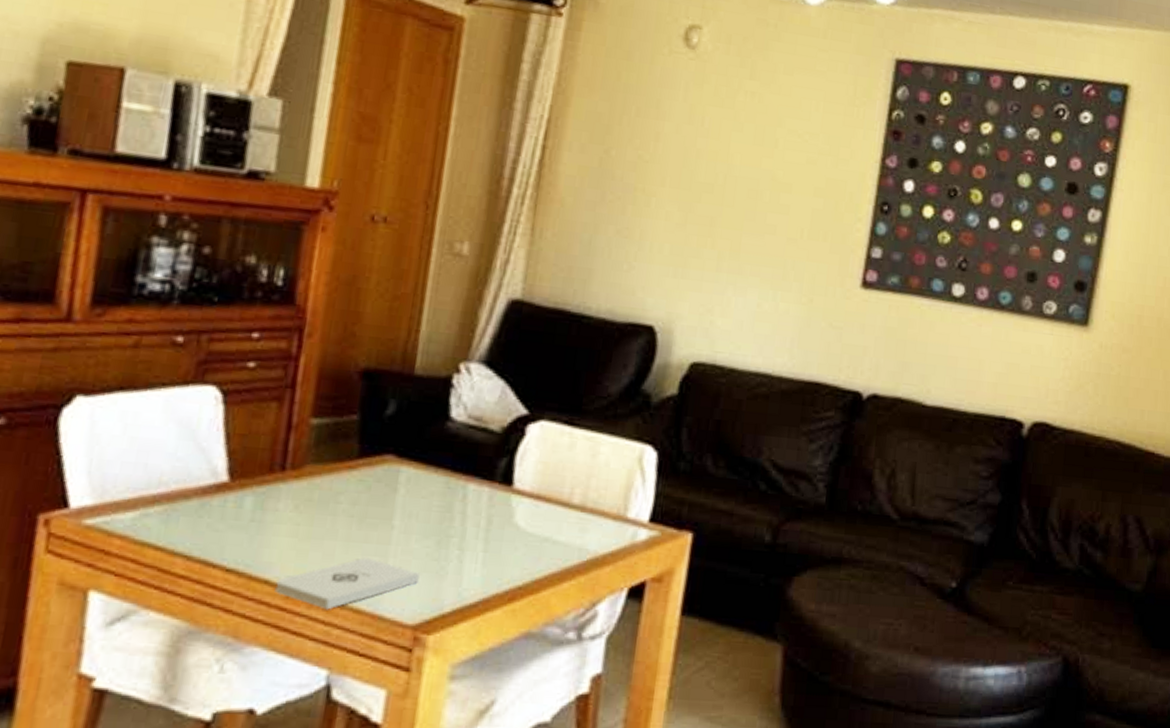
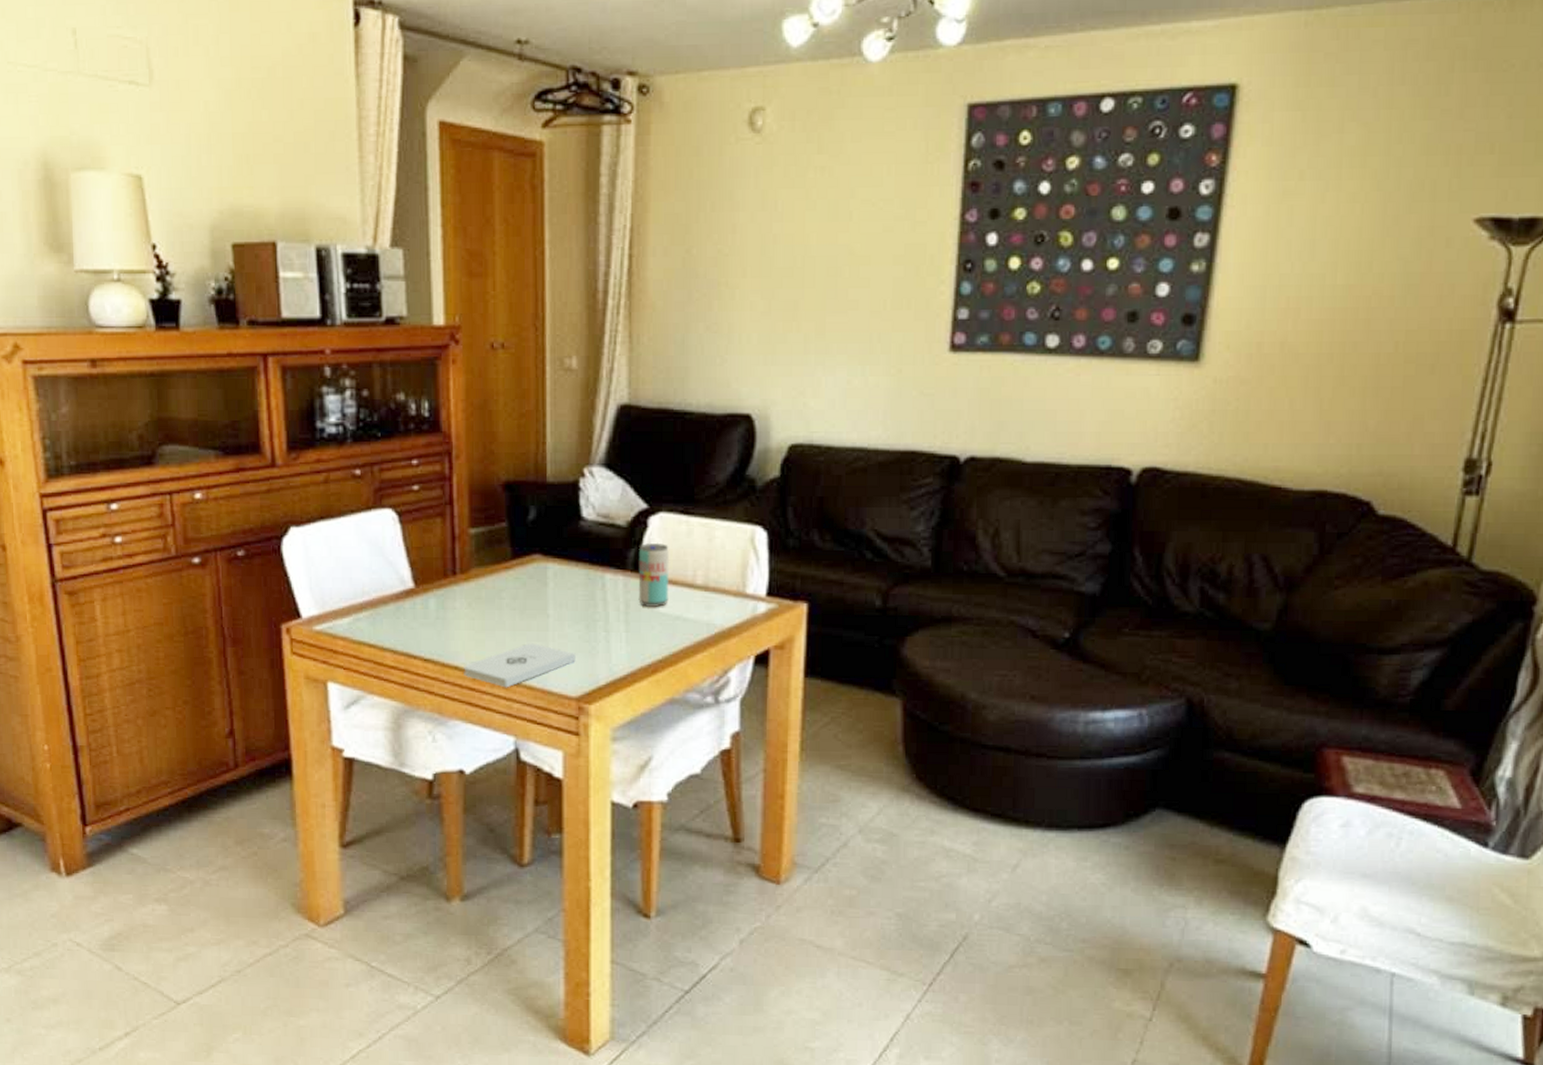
beverage can: none [503,453,546,526] -> present [638,542,670,607]

